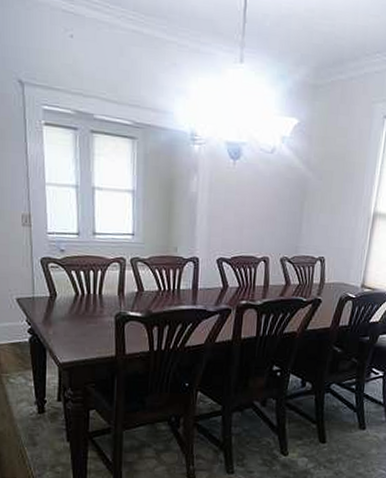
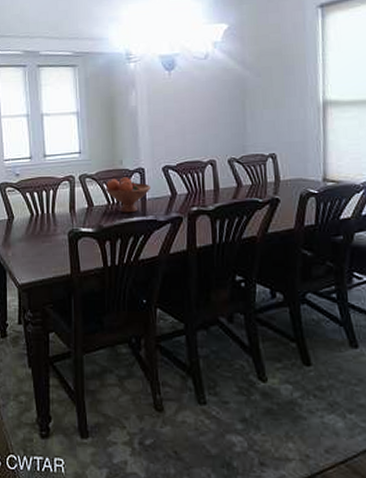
fruit bowl: none [157,264,204,301] -> present [105,177,152,213]

